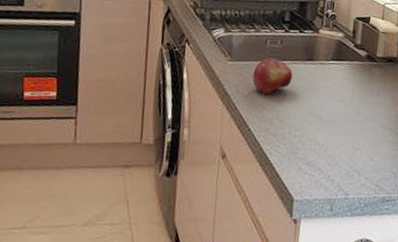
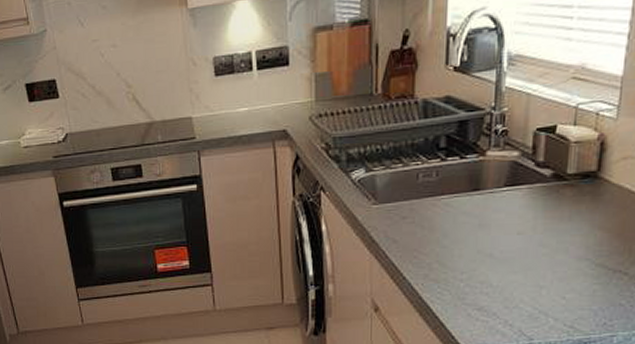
fruit: present [253,58,293,94] -> none [404,195,455,237]

